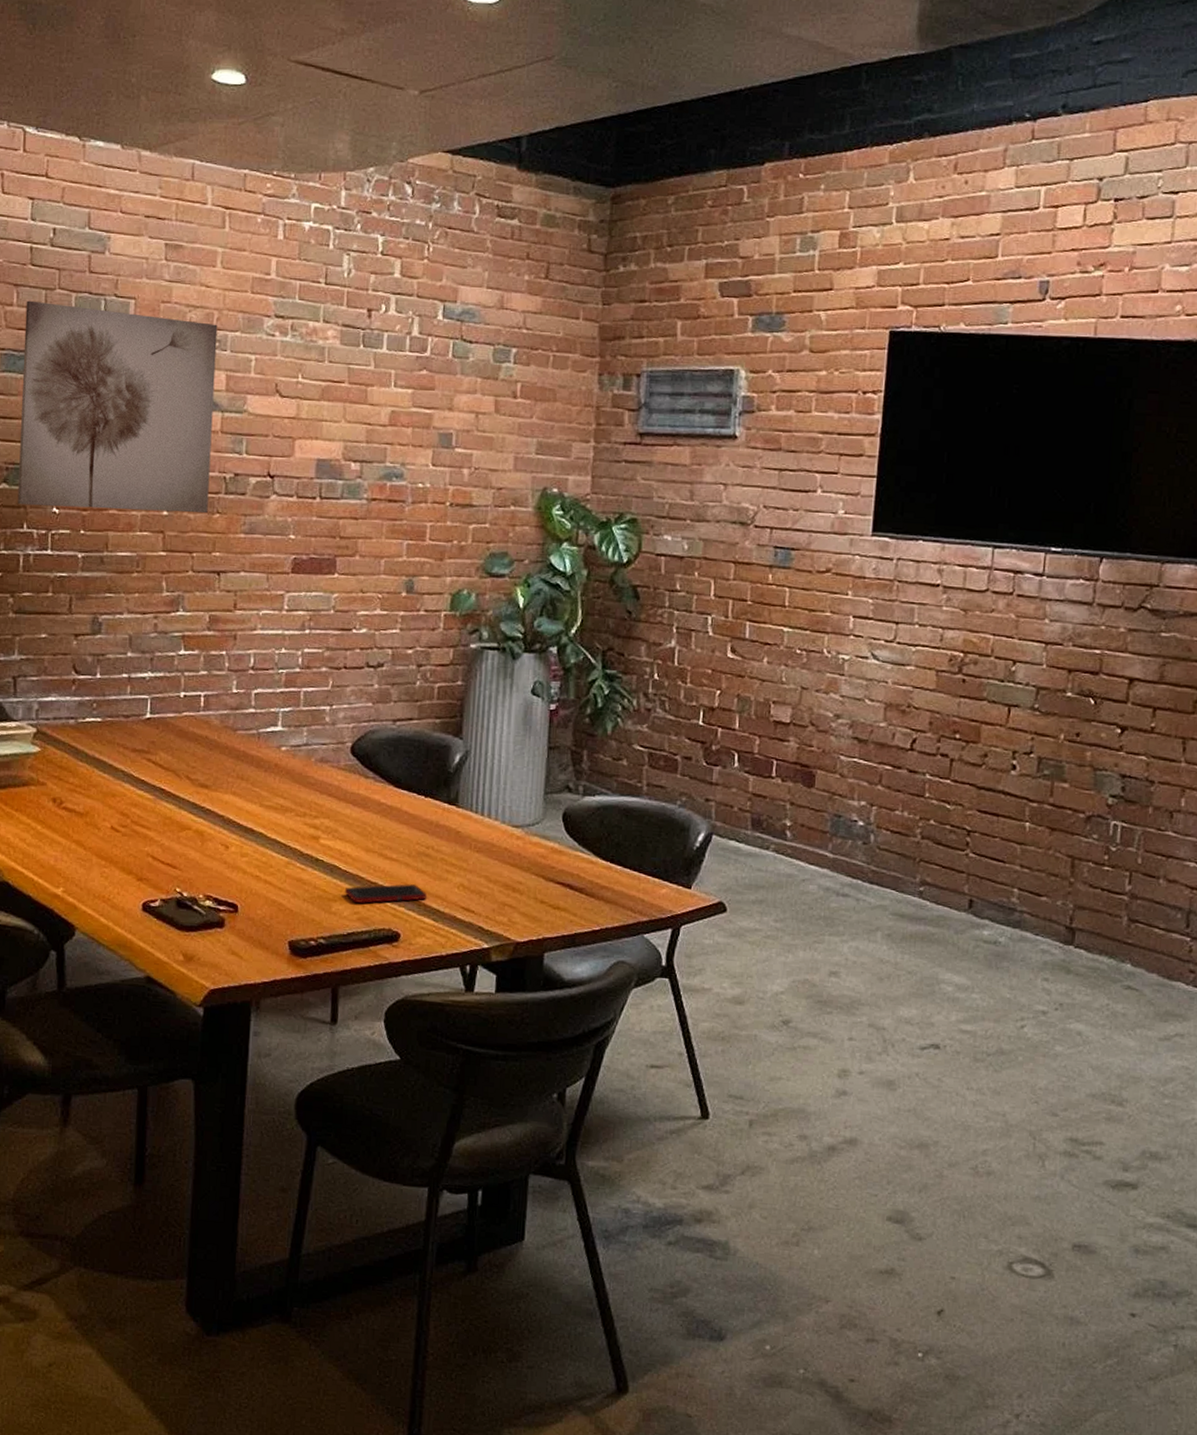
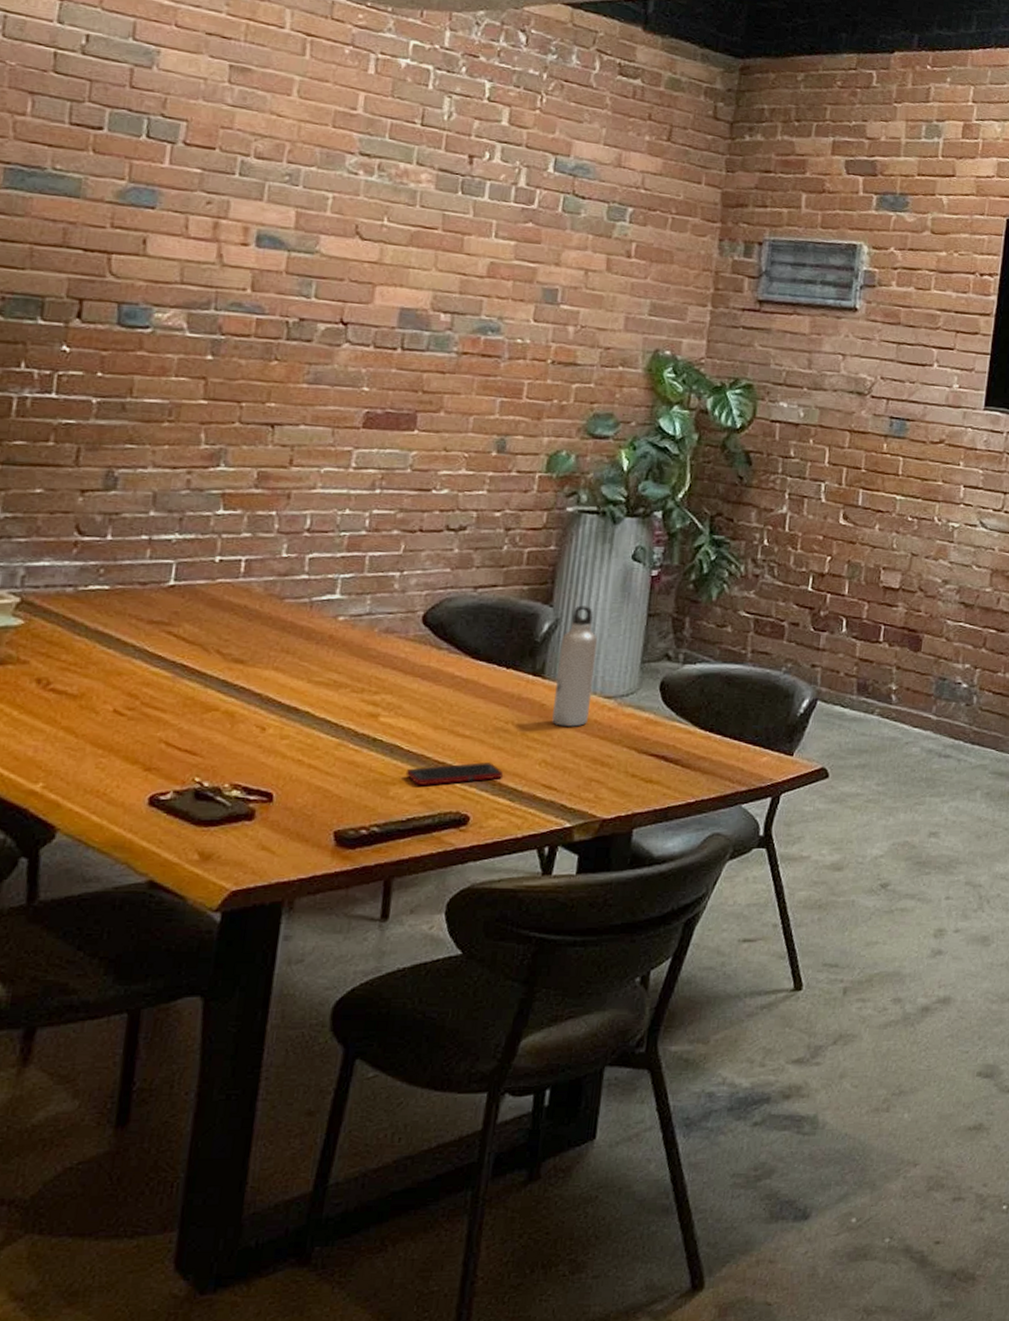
wall art: present [17,300,218,513] -> none [14,111,289,359]
water bottle: none [467,738,505,854] -> present [552,605,598,727]

